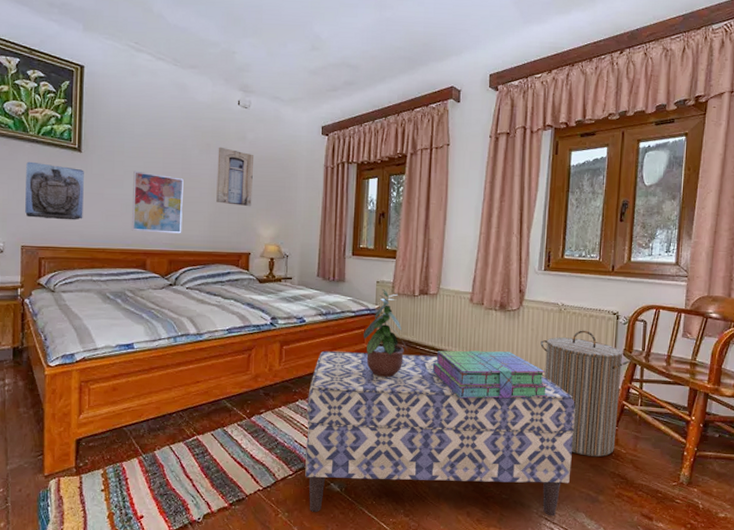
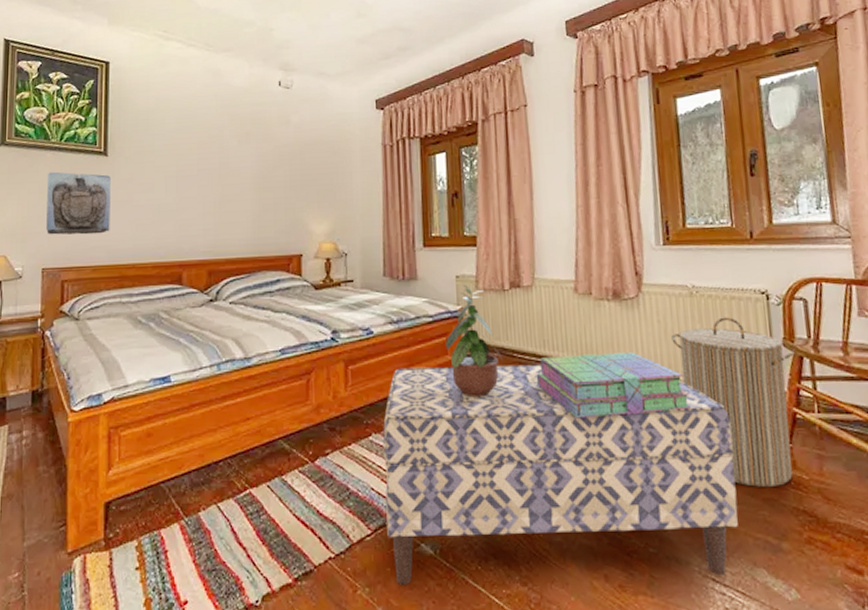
wall art: present [131,170,184,234] -> none [164,170,222,240]
wall art: present [216,146,253,207] -> none [259,134,301,200]

